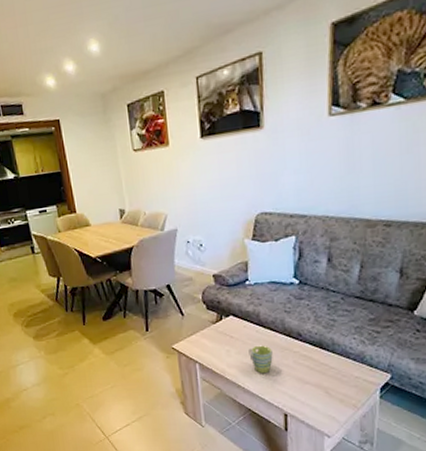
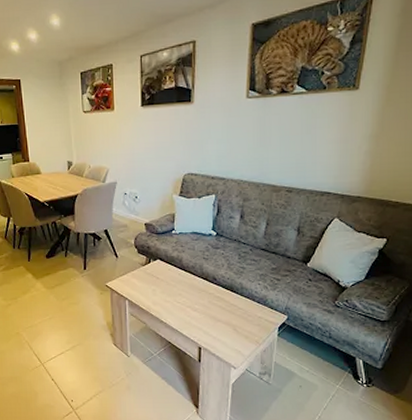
mug: present [248,345,273,374] -> none [171,286,192,312]

